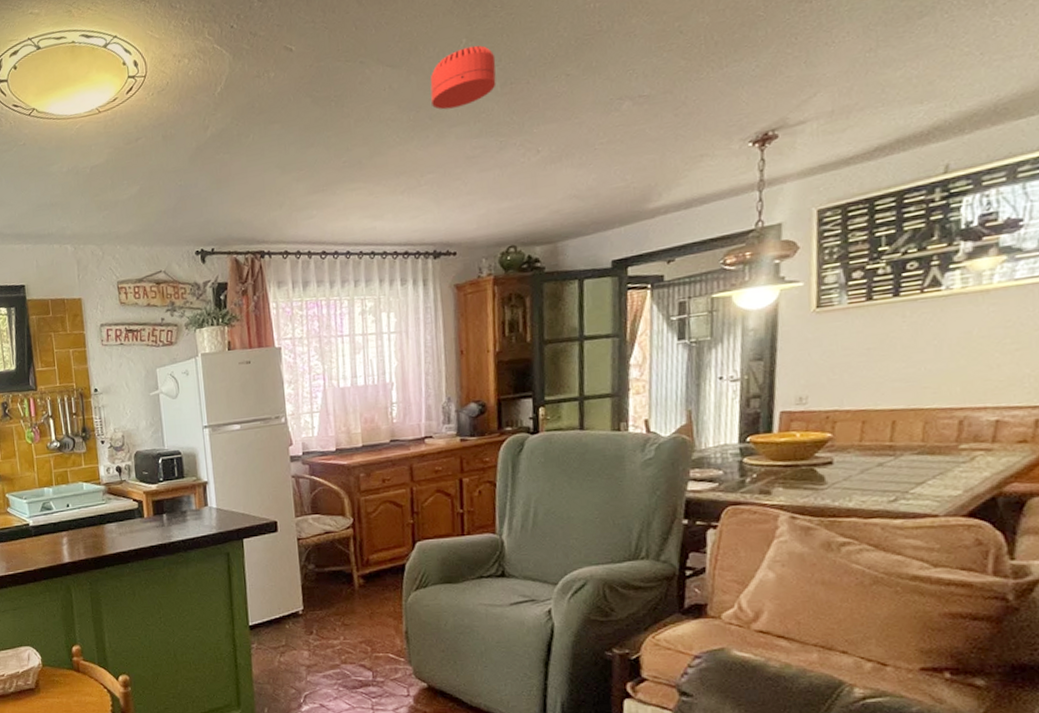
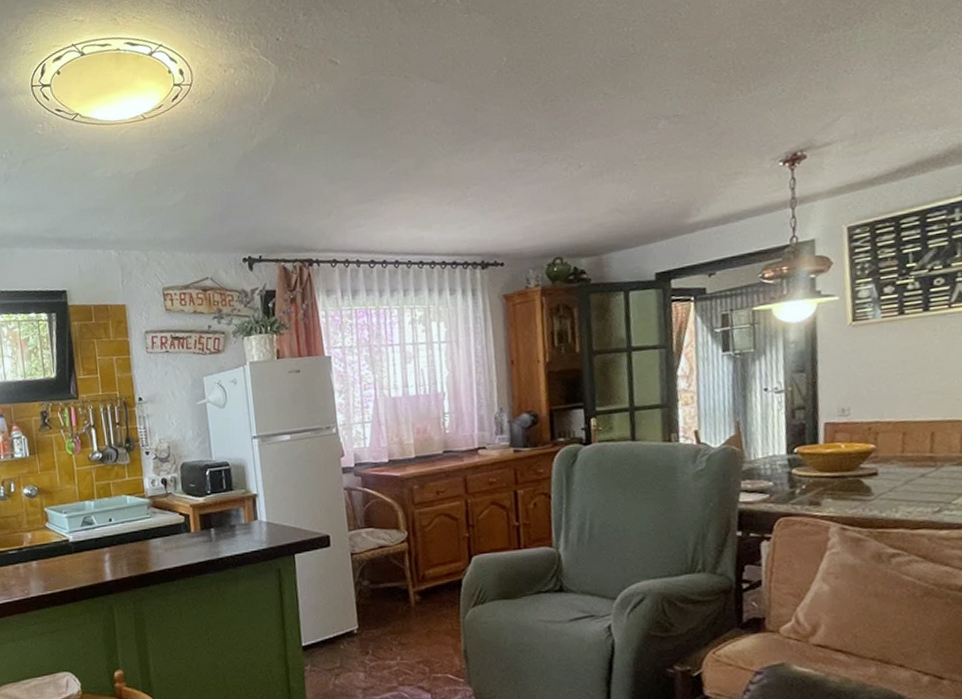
smoke detector: present [430,45,497,110] -> none [473,63,537,124]

